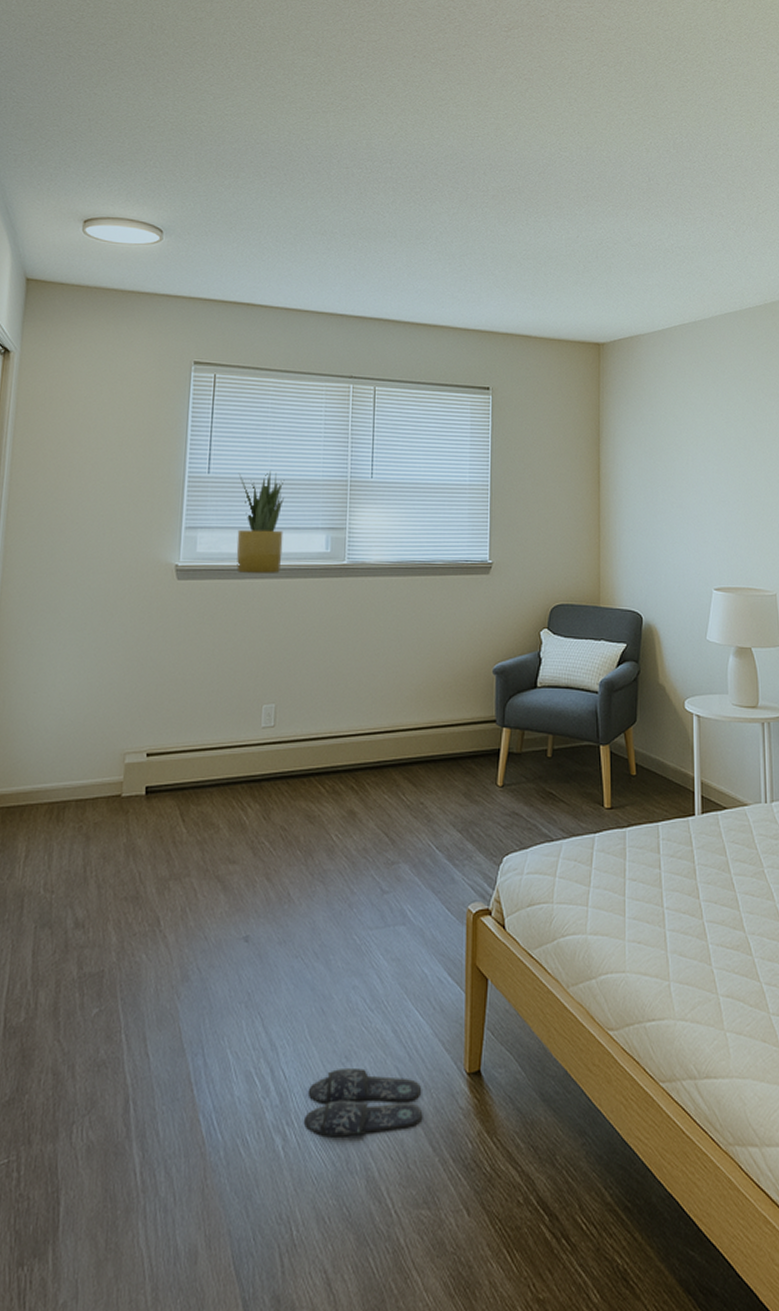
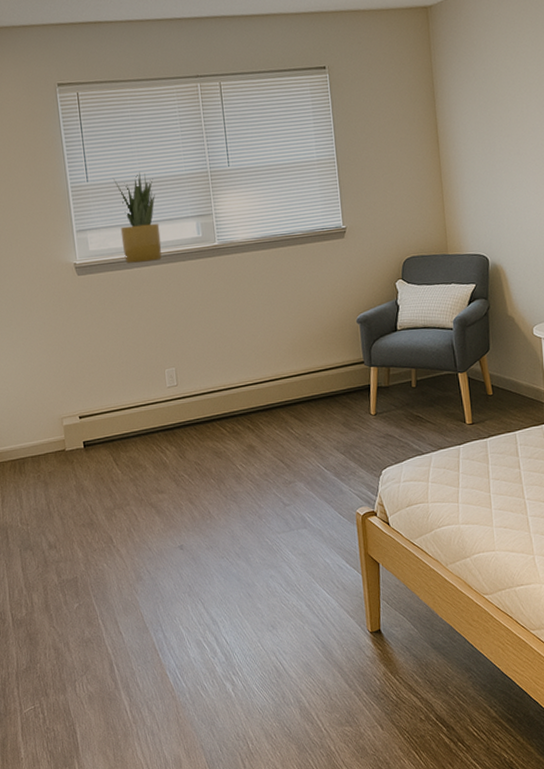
slippers: present [304,1068,423,1138] -> none [246,633,338,682]

